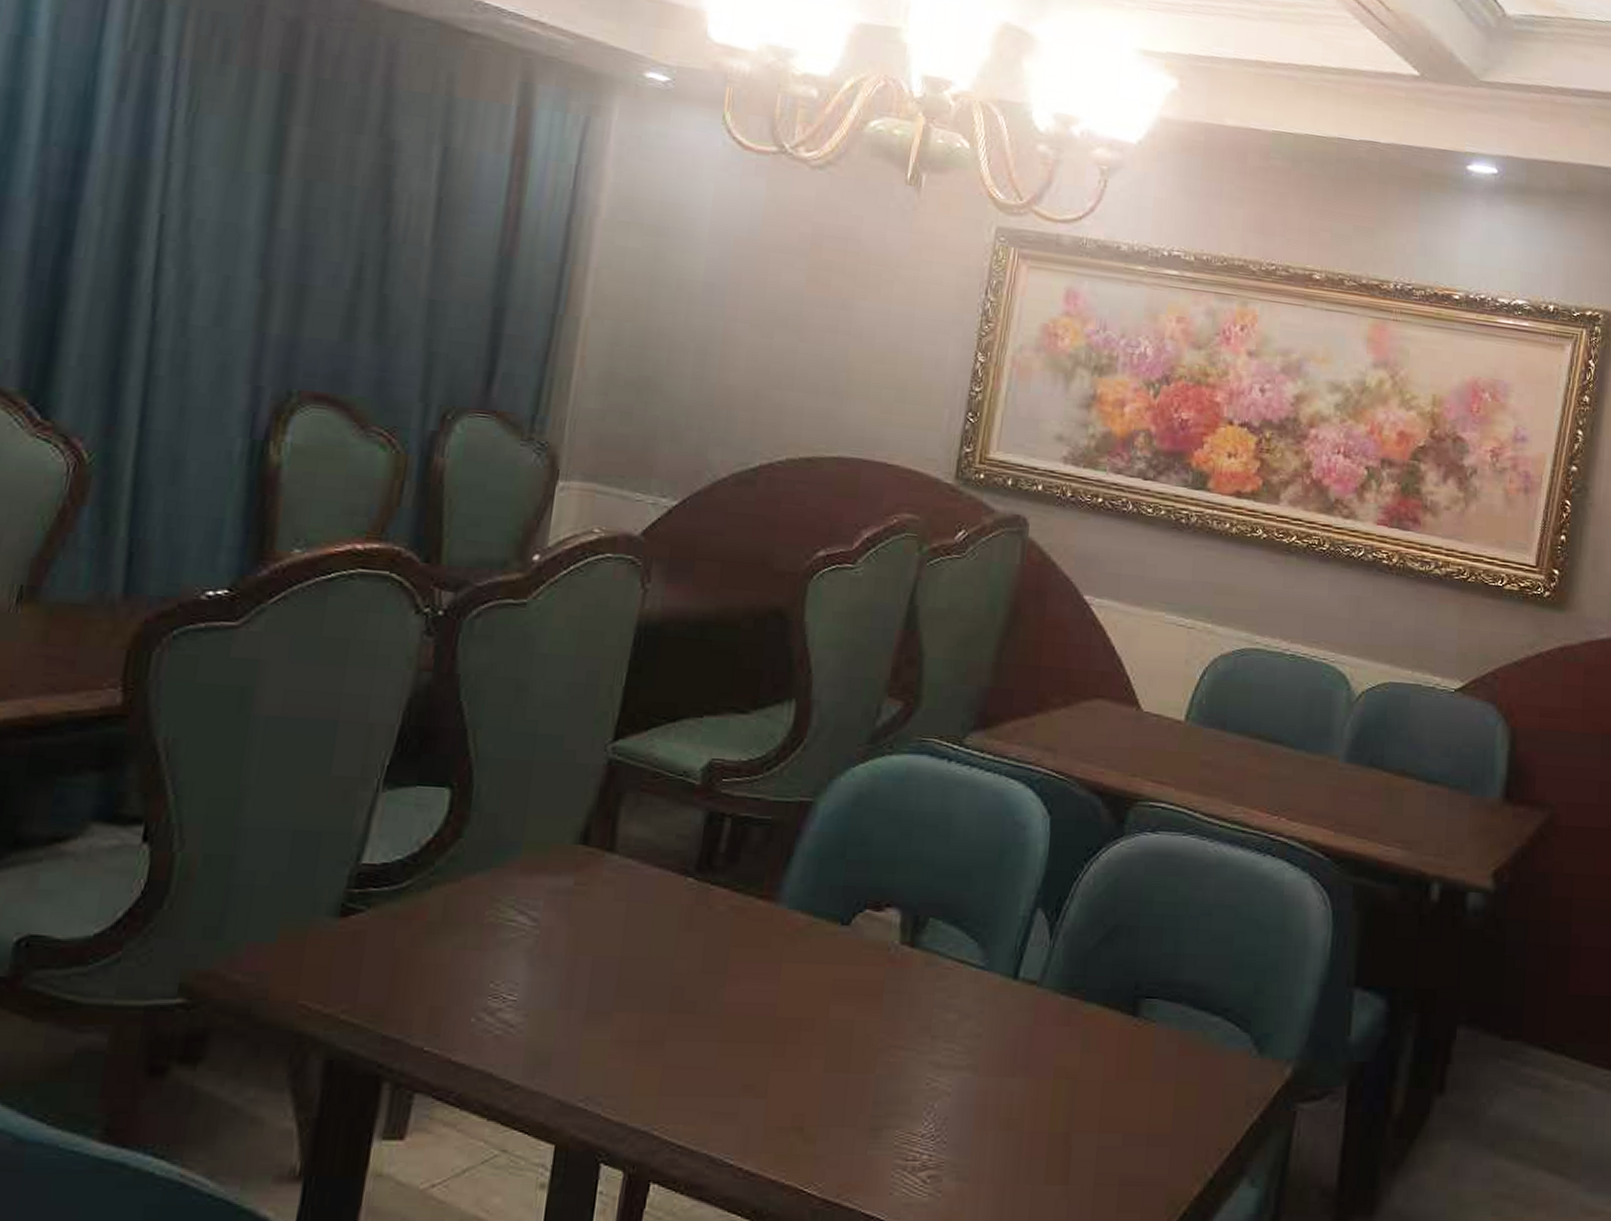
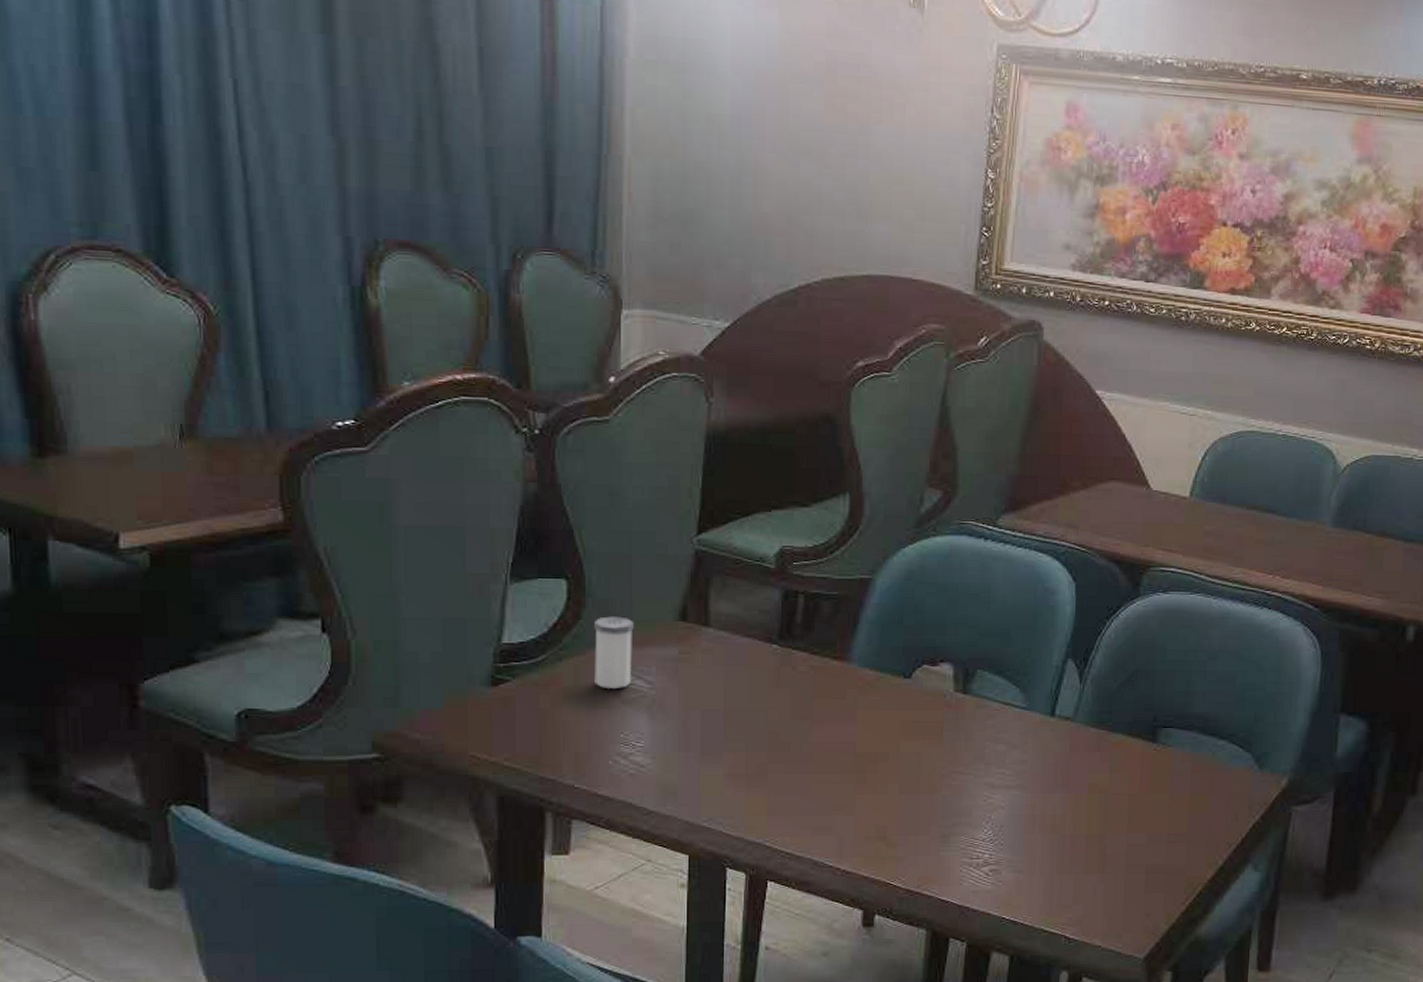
salt shaker: none [467,835,525,926] -> present [594,616,634,688]

